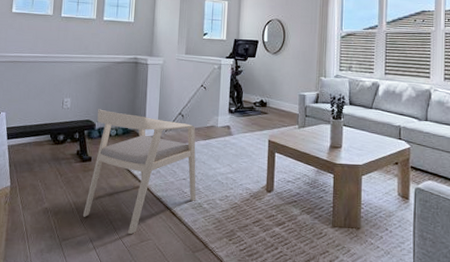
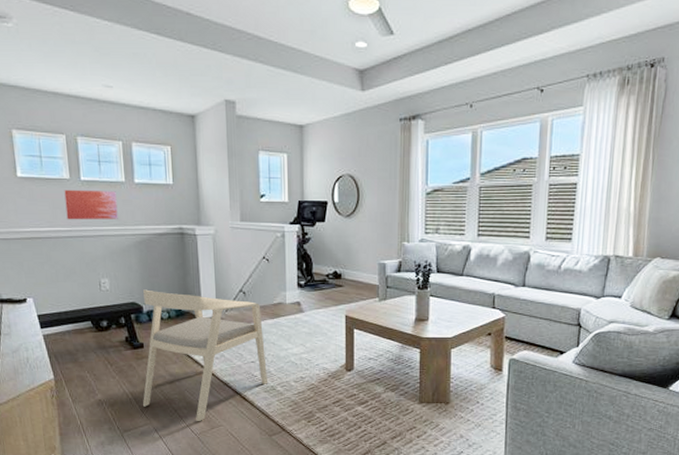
wall art: none [45,23,88,49] -> present [64,189,118,220]

